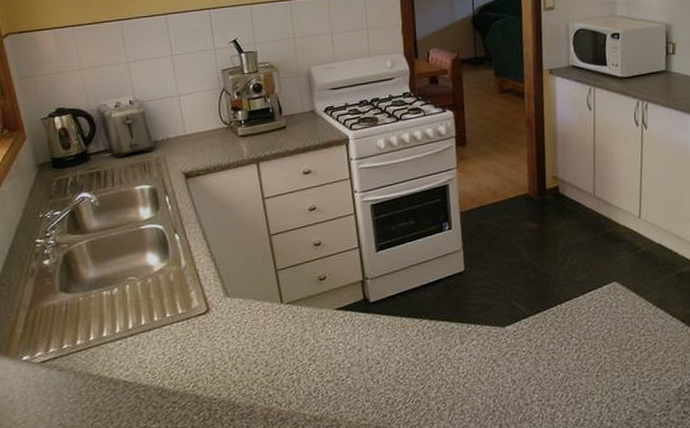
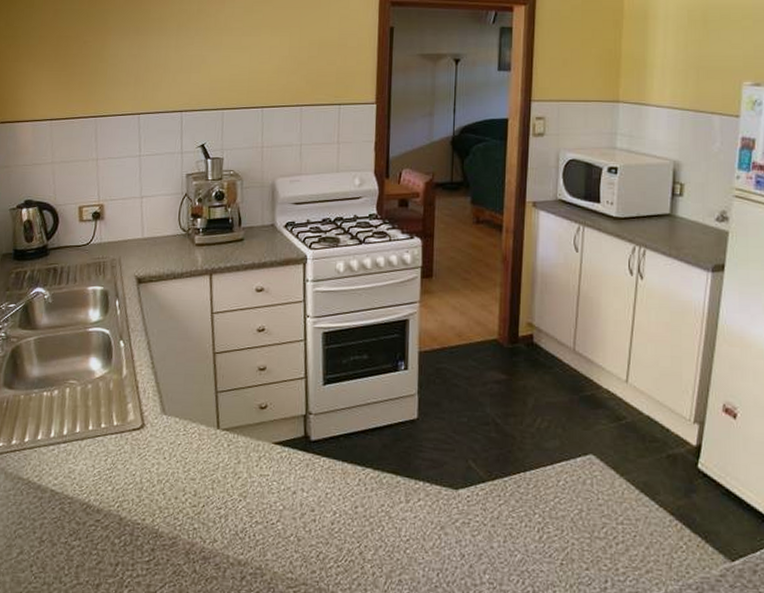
toaster: present [97,98,155,158] -> none [62,196,113,256]

